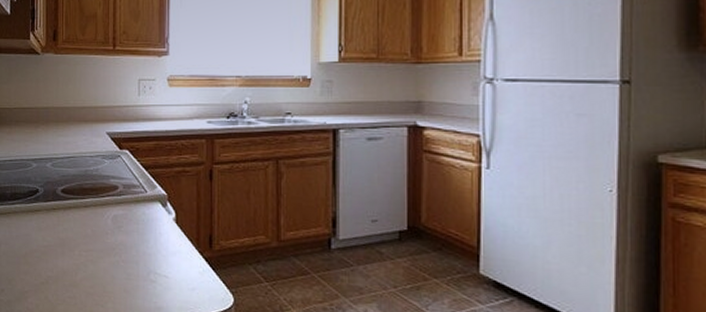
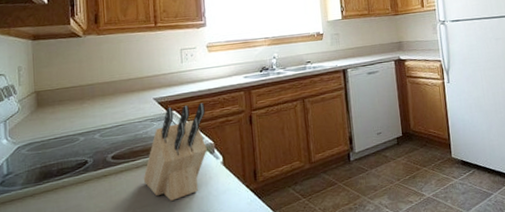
knife block: none [91,145,160,251] -> present [143,102,207,201]

